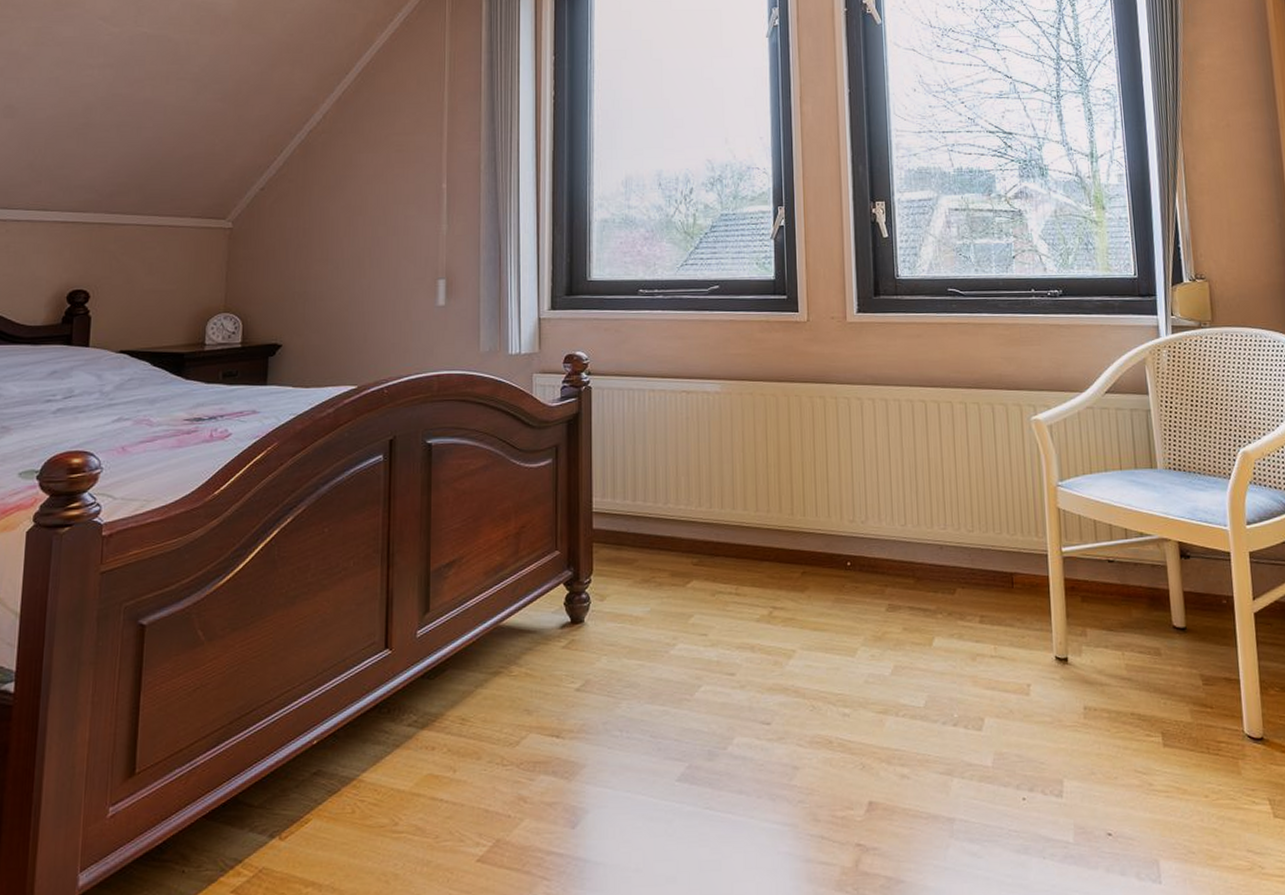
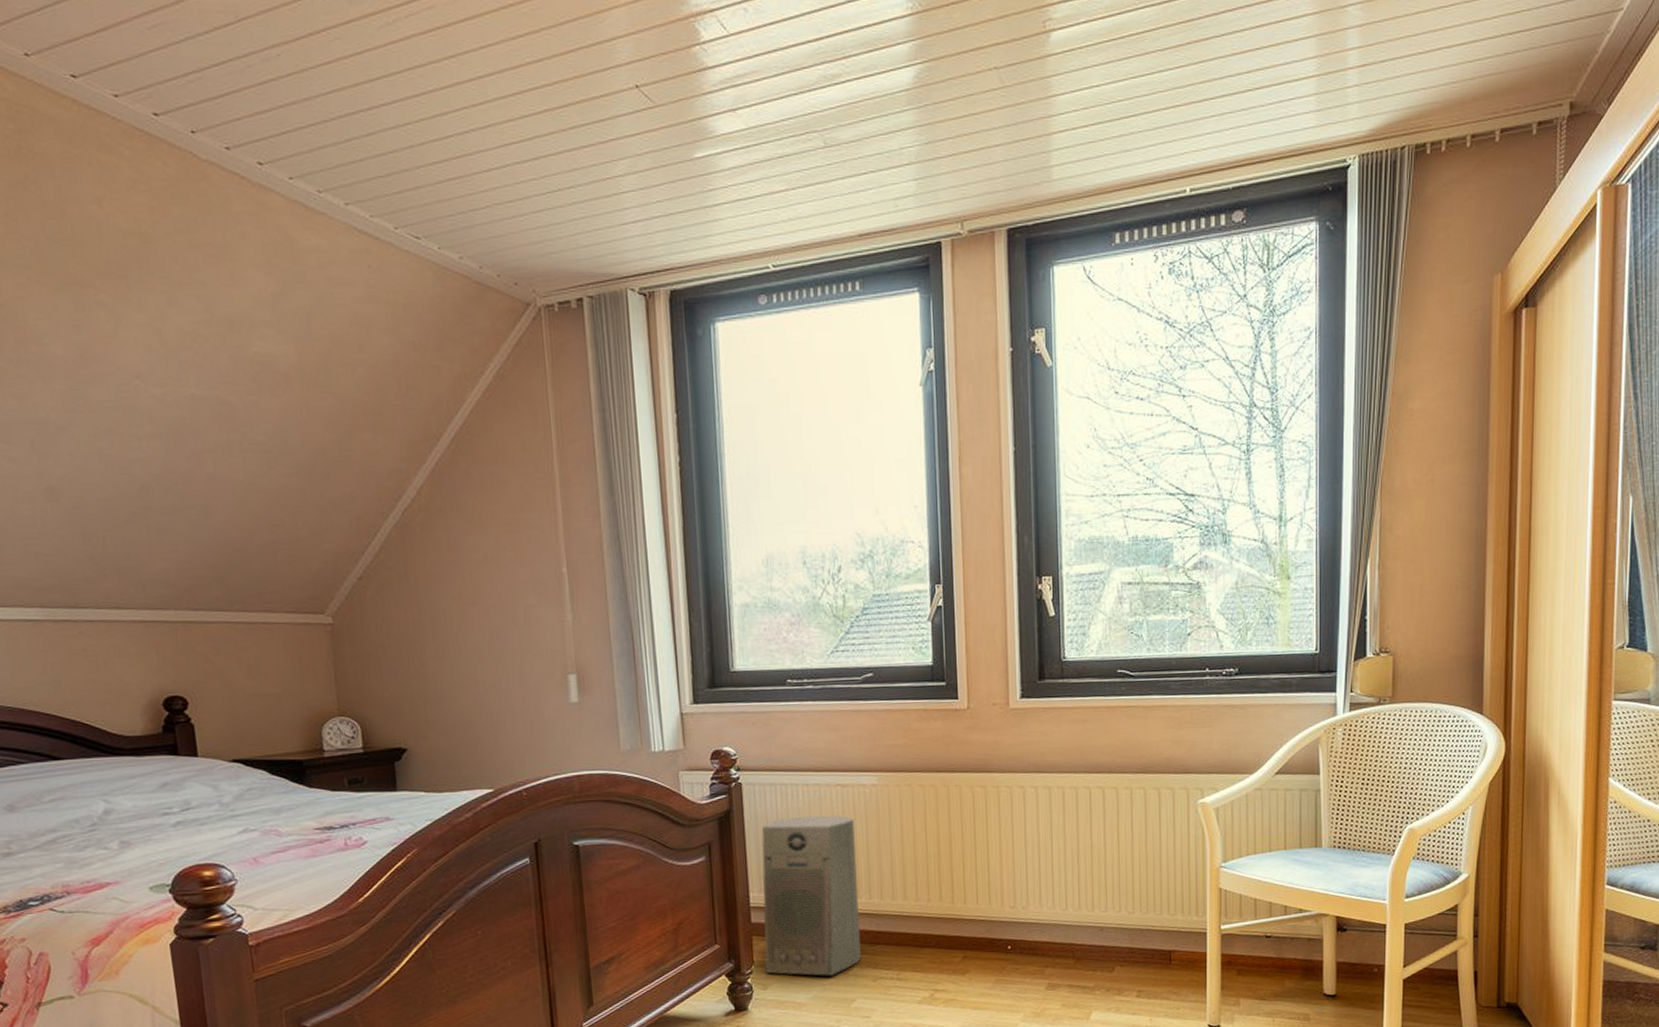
air purifier: none [603,421,701,588] -> present [761,815,862,976]

